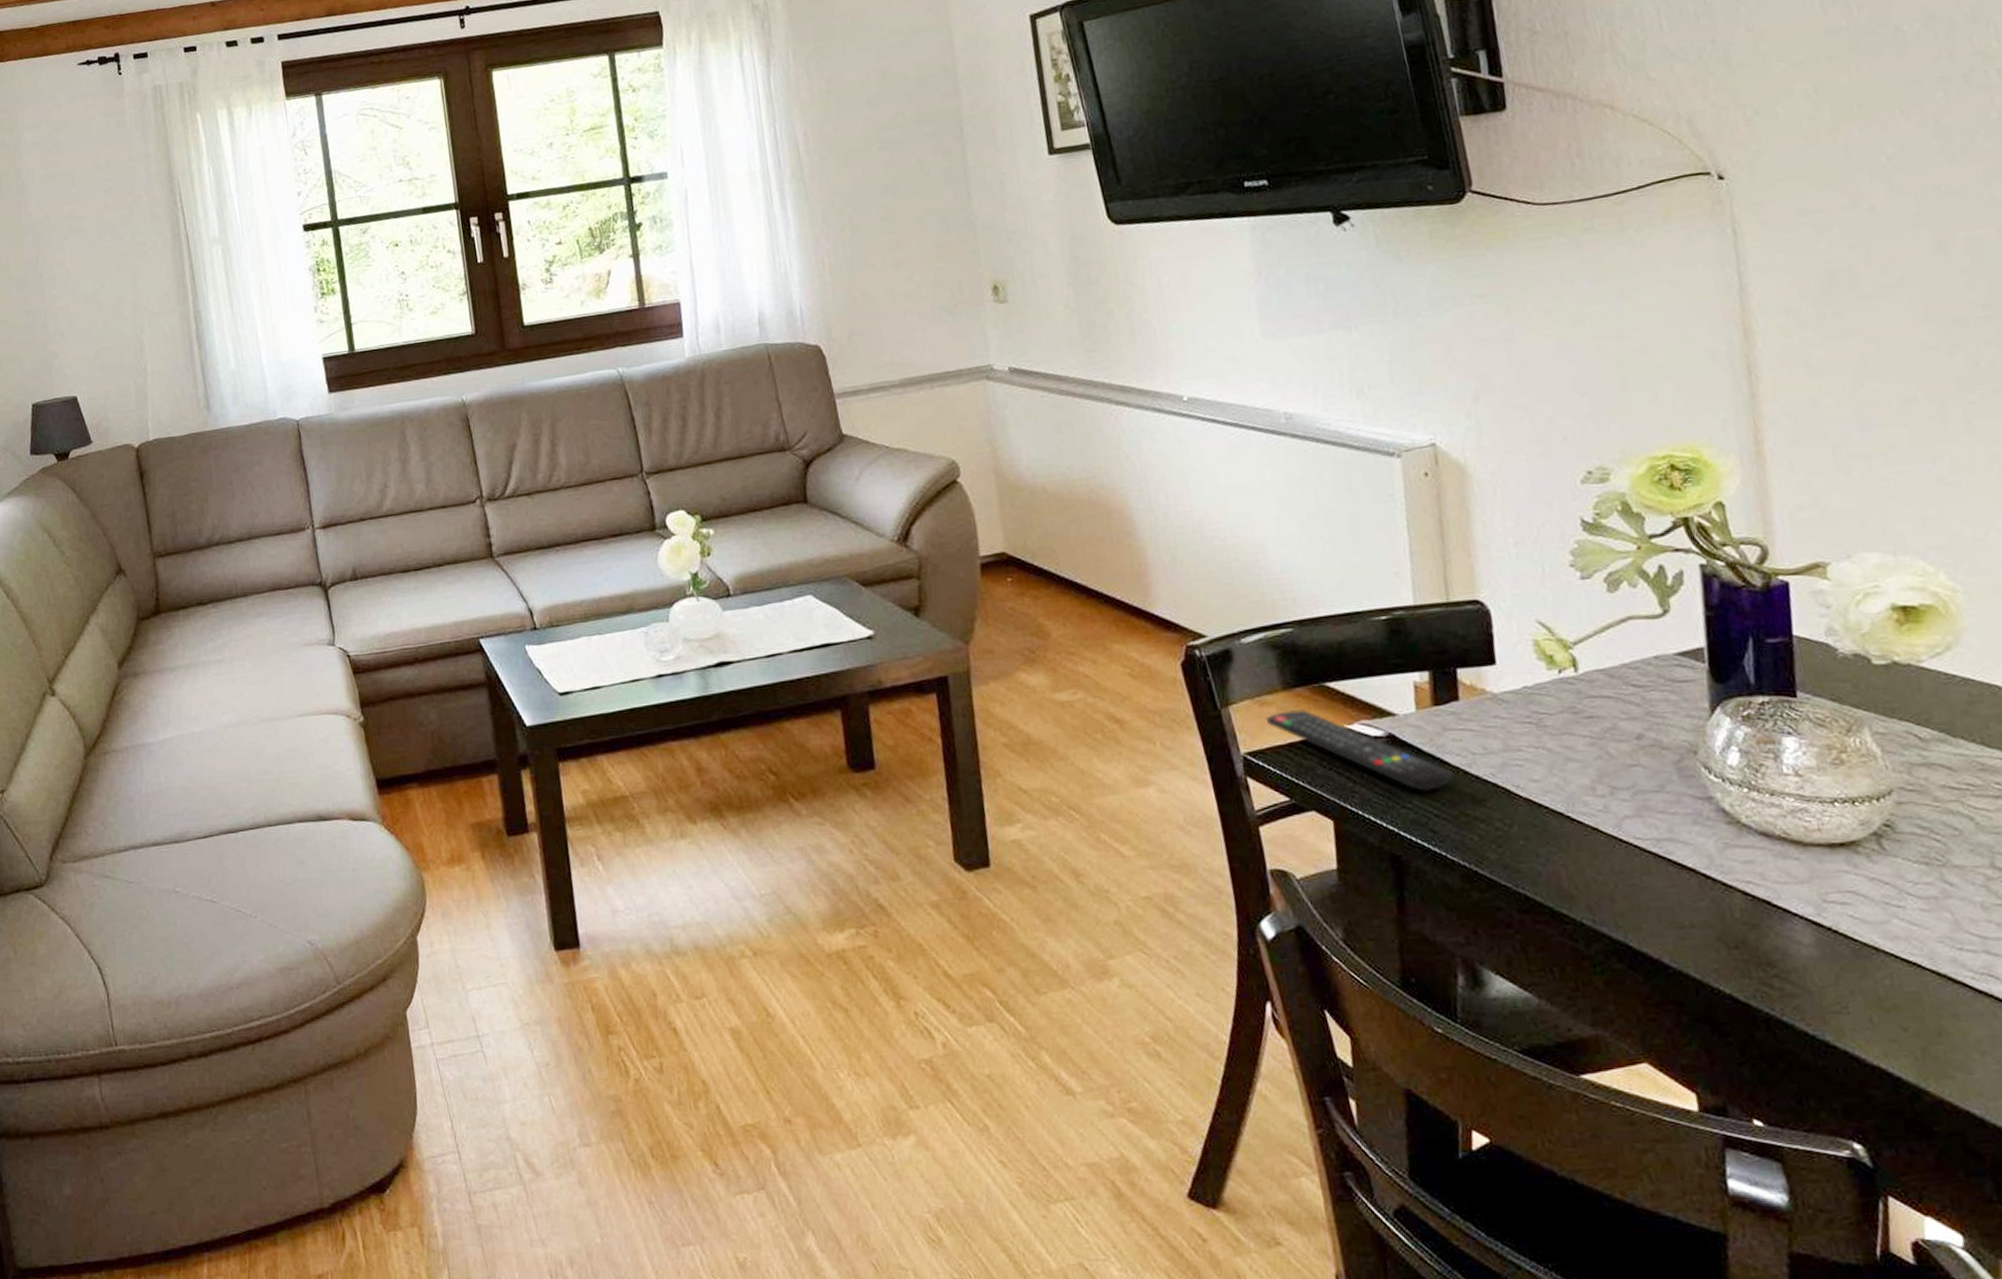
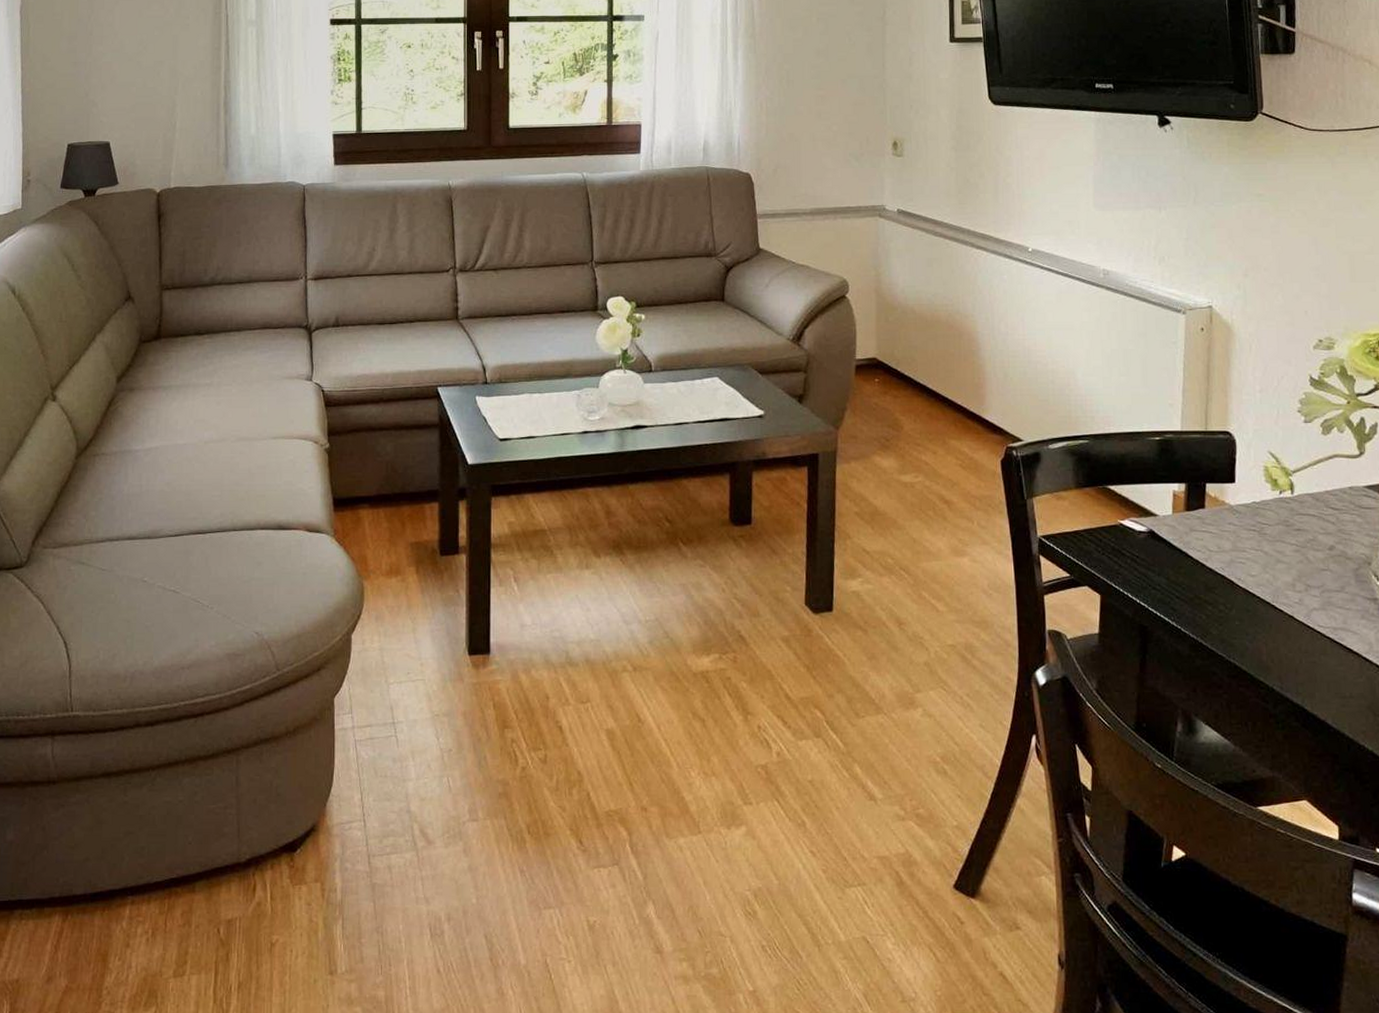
remote control: present [1265,709,1456,791] -> none [1059,505,1195,577]

